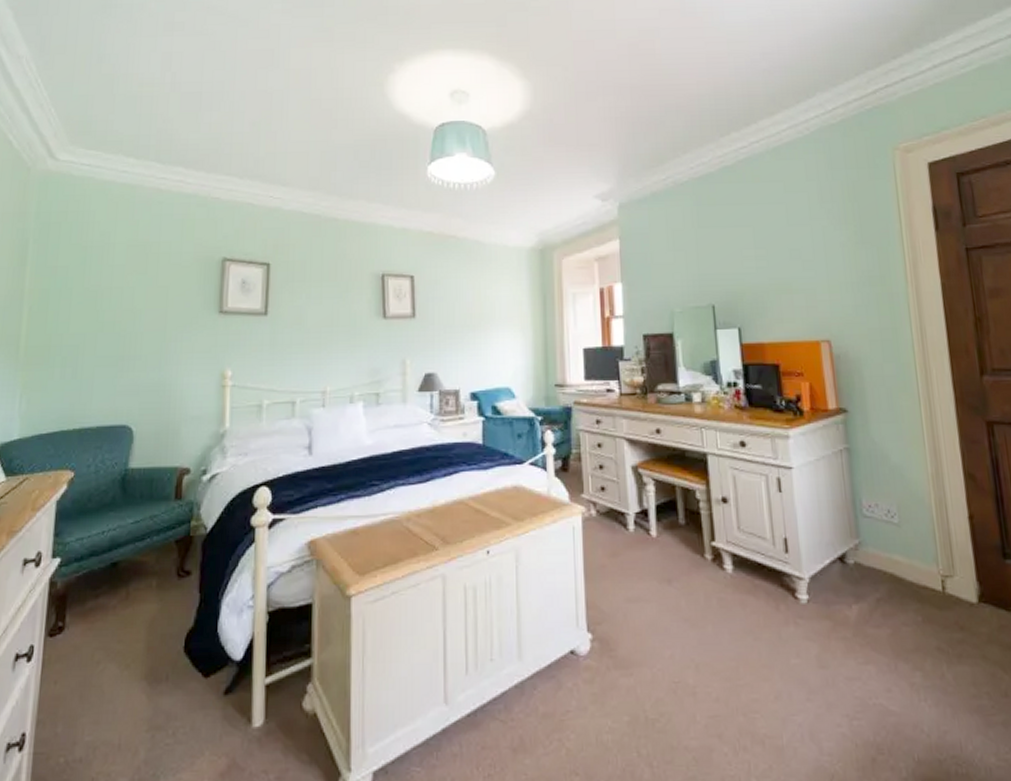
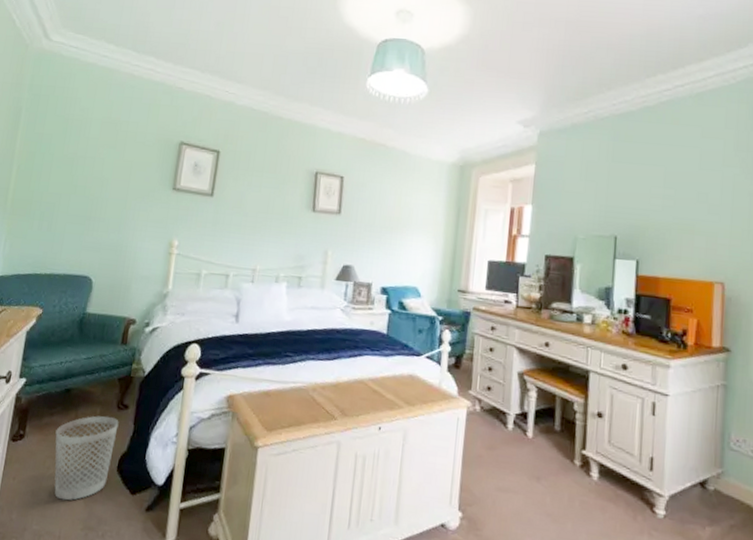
wastebasket: none [103,587,181,699] -> present [54,416,119,501]

